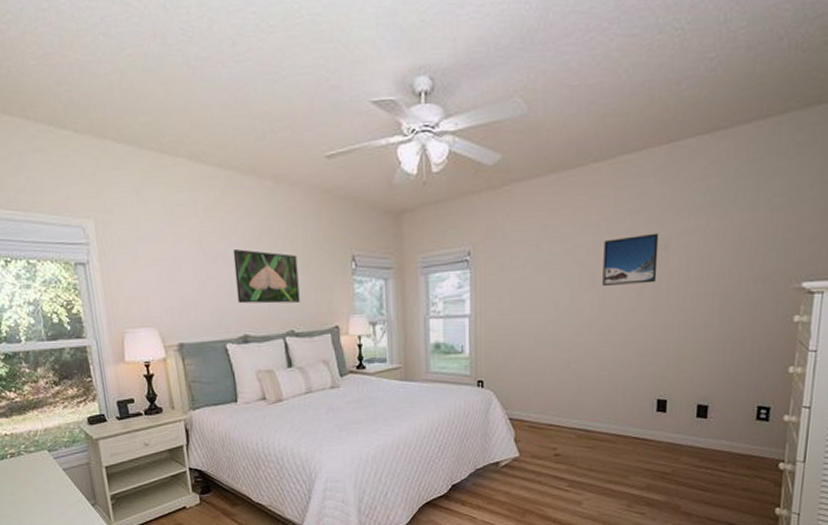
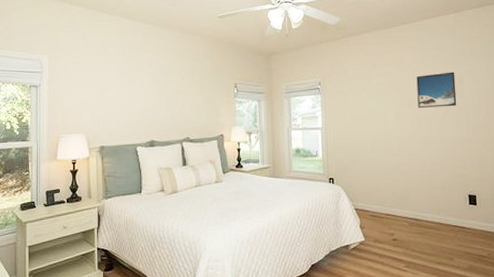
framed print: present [233,249,300,304] -> none [148,78,195,117]

